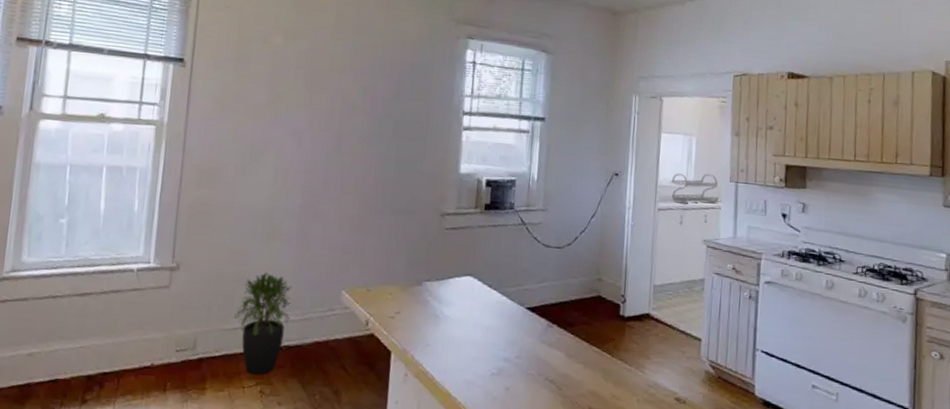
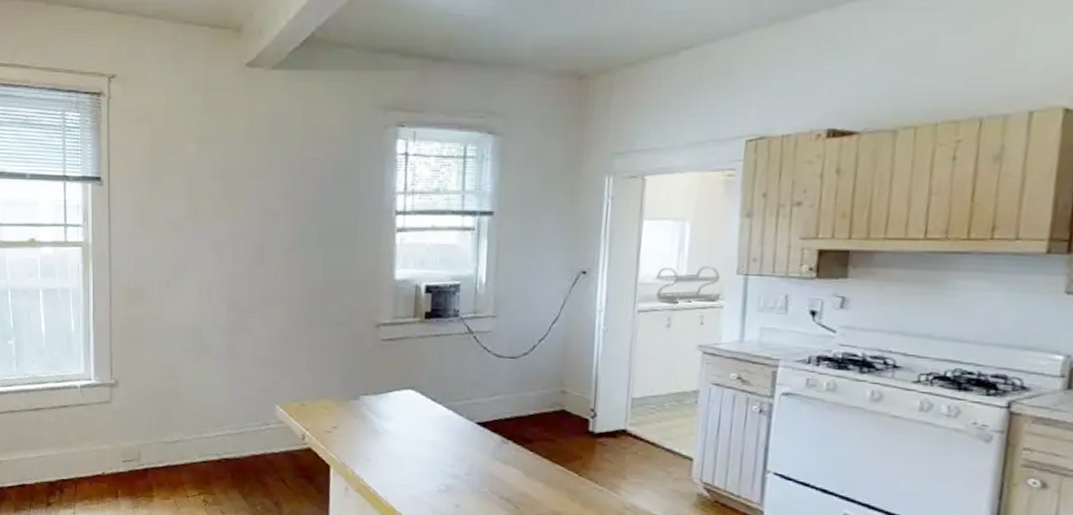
potted plant: present [233,271,293,375] -> none [172,386,227,485]

